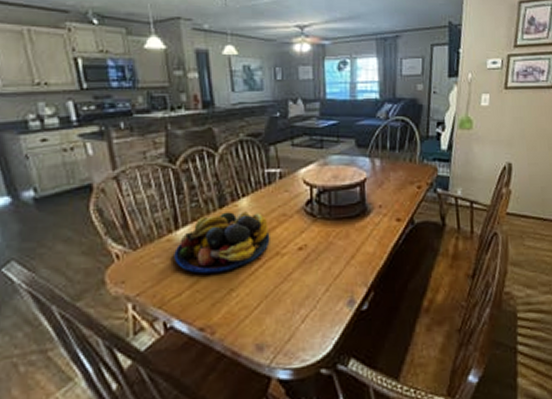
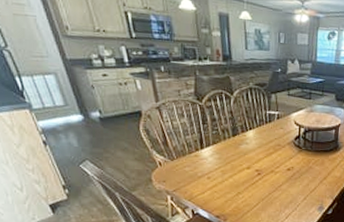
fruit bowl: present [174,211,270,274] -> none [200,139,268,181]

